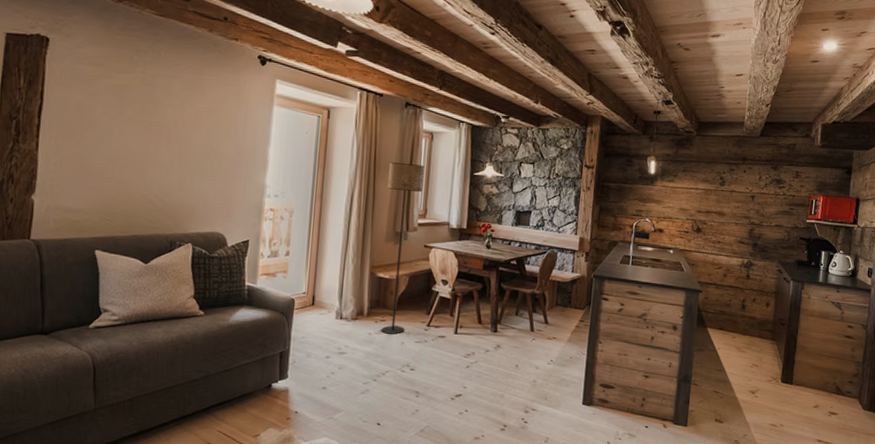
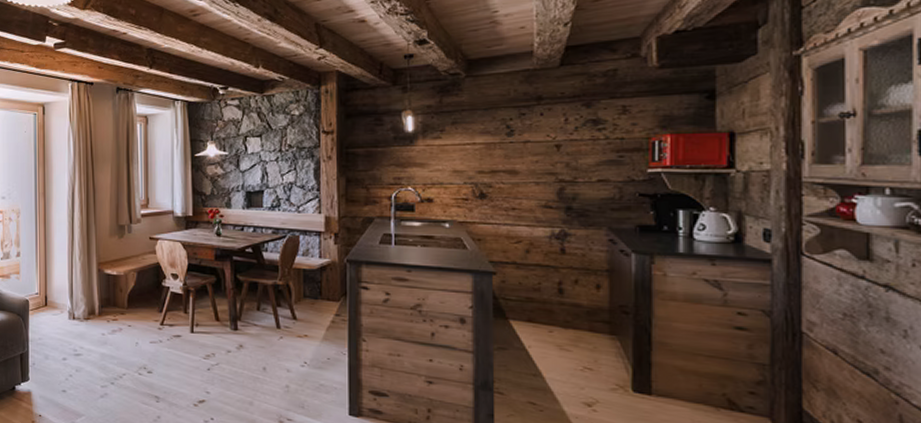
floor lamp: present [381,162,425,334] -> none [106,152,142,334]

